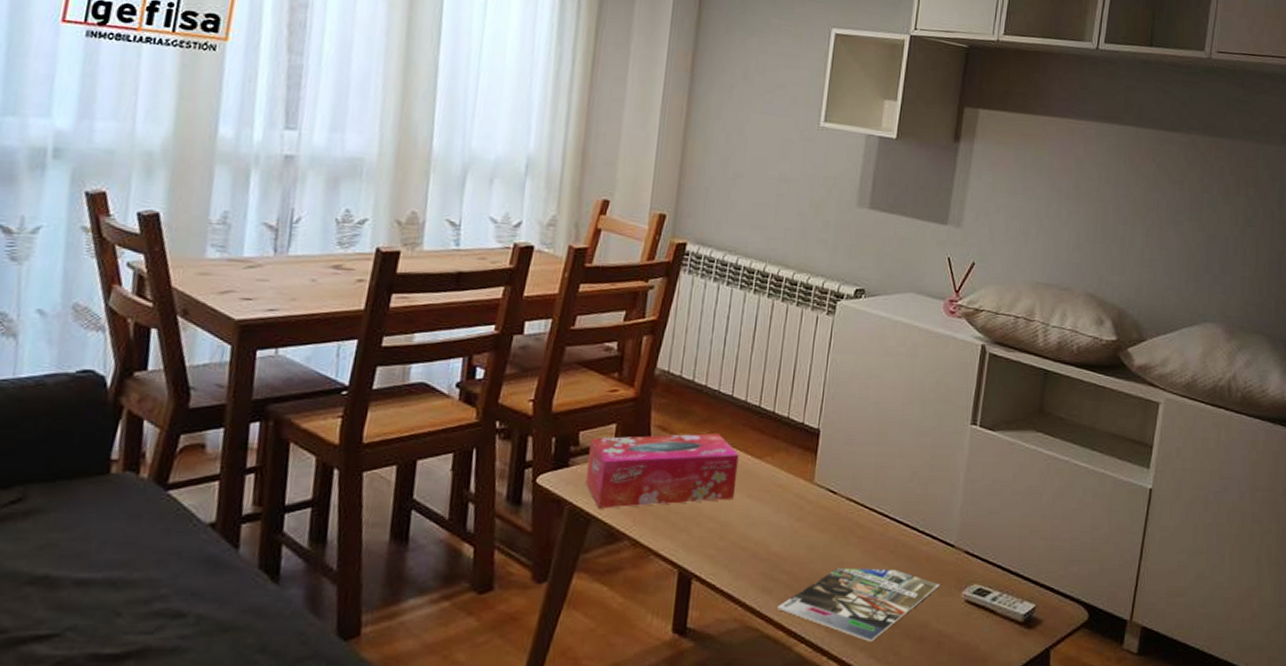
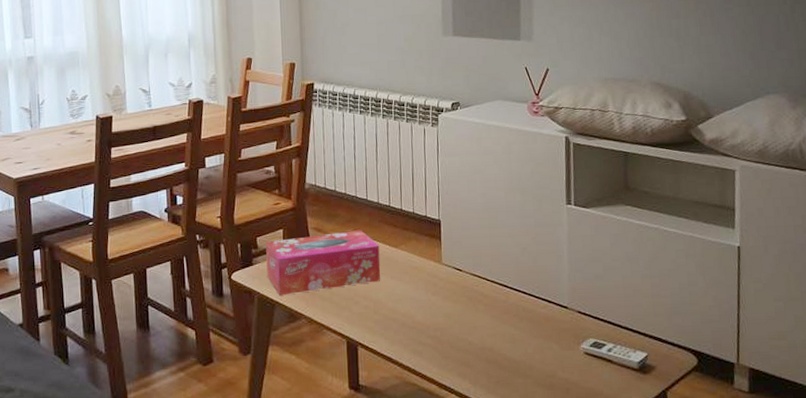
magazine: present [777,567,941,641] -> none [428,330,561,390]

